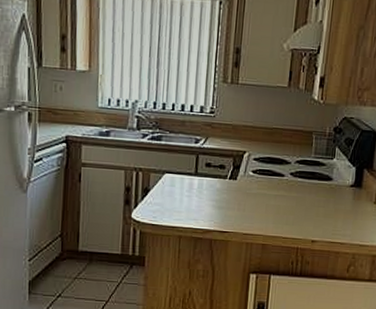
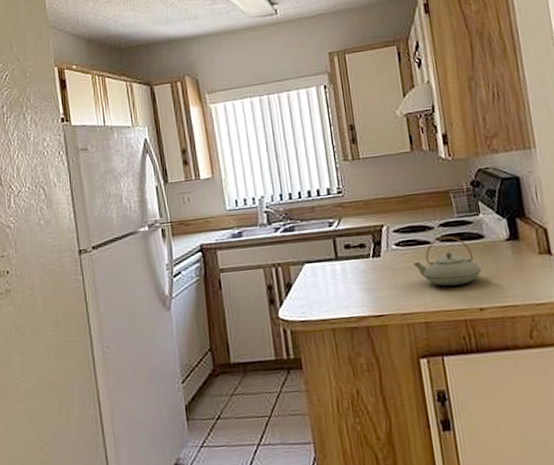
teapot: none [264,172,323,218] -> present [413,236,482,287]

